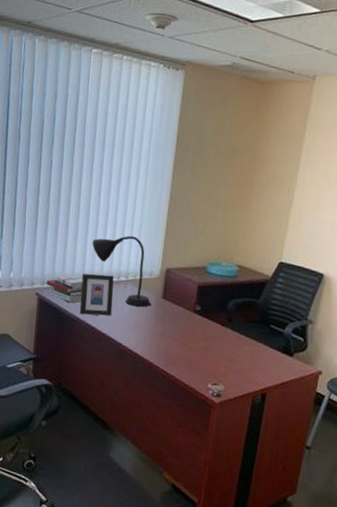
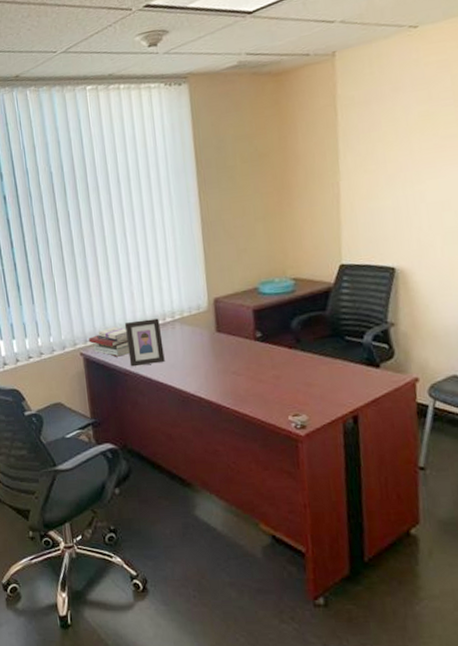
desk lamp: present [92,236,152,307] -> none [128,271,206,347]

